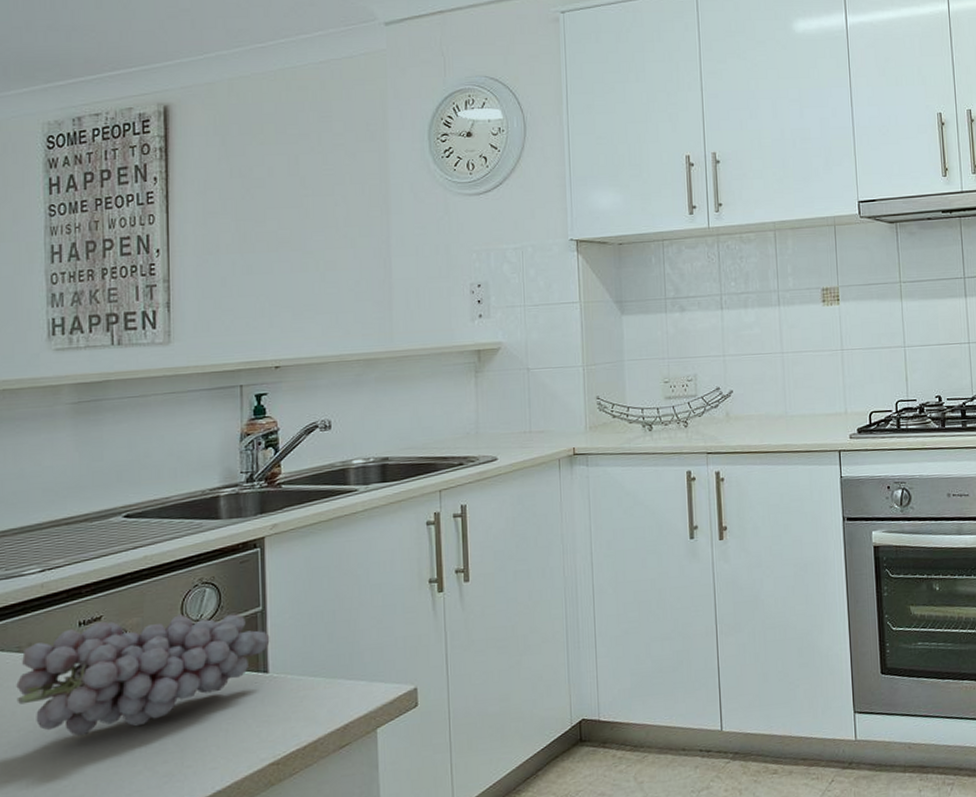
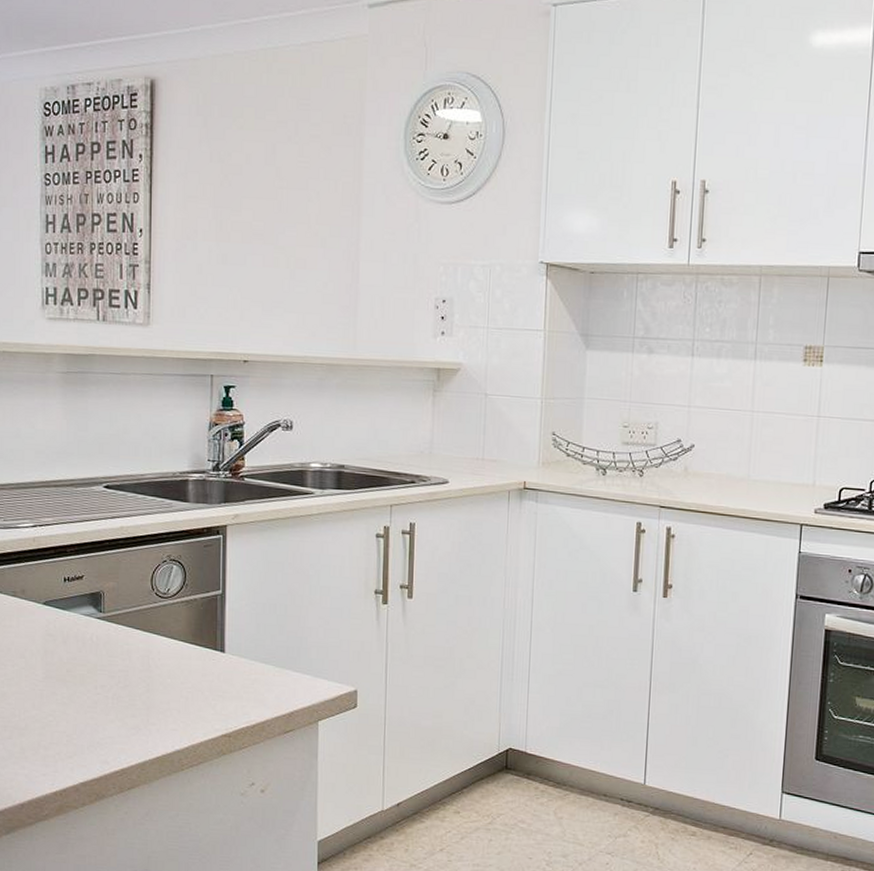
fruit: present [16,614,270,736] -> none [12,580,228,681]

